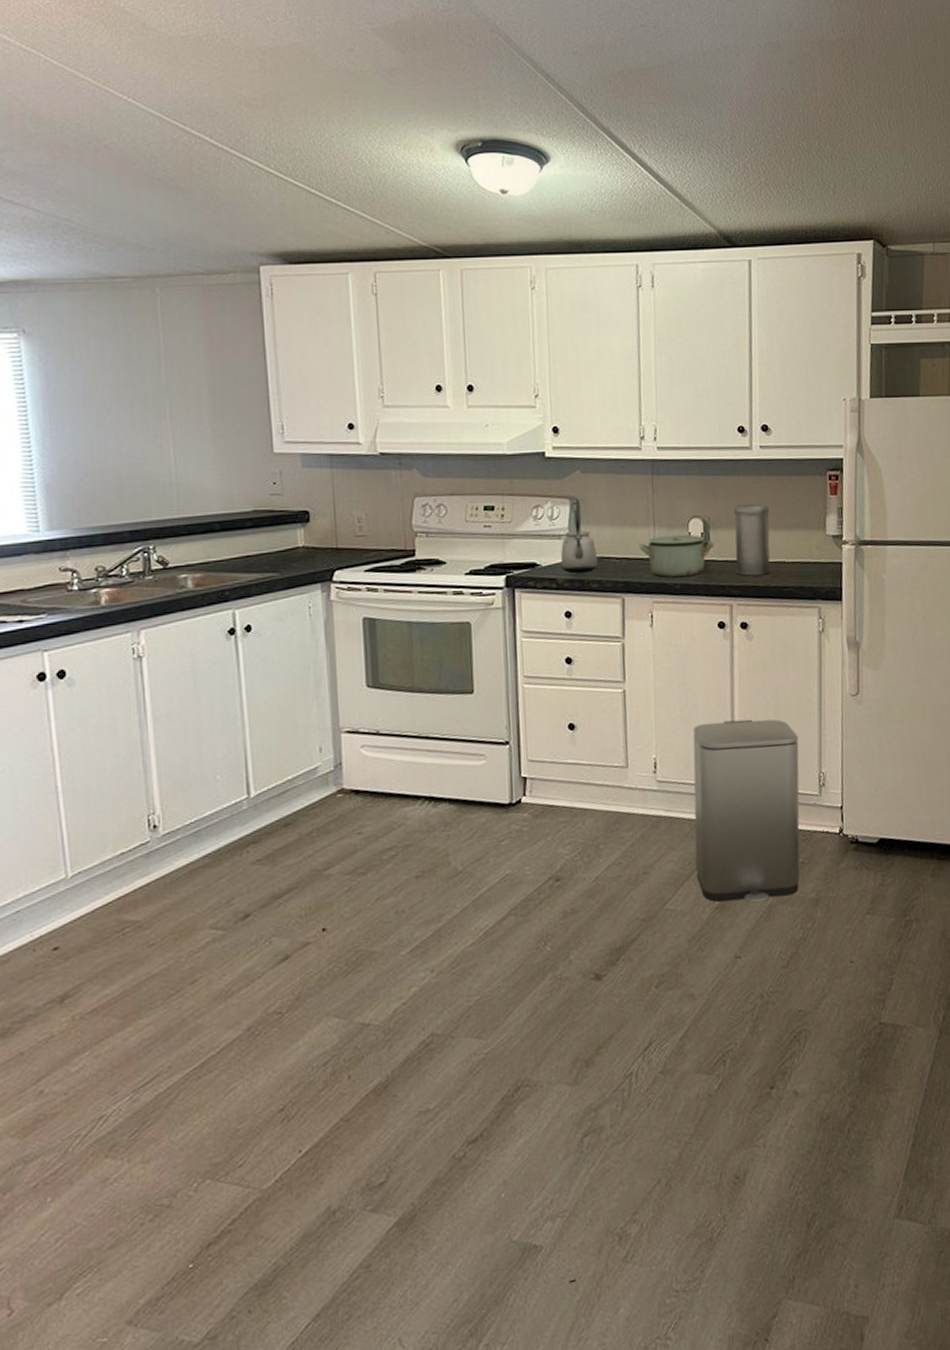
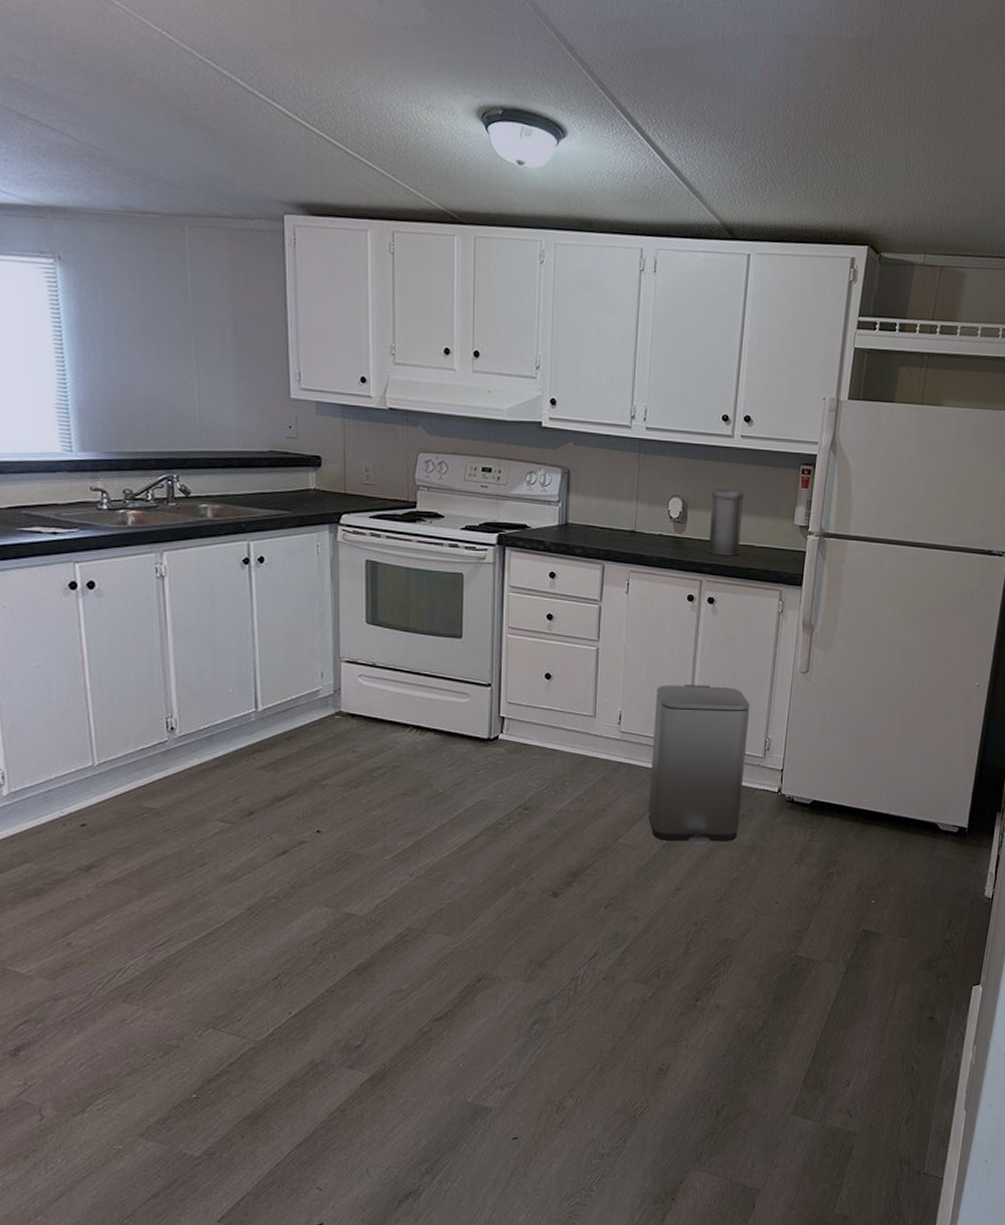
kettle: present [560,509,598,573] -> none [549,478,583,538]
cooking pot: present [639,534,715,578] -> none [621,511,691,551]

